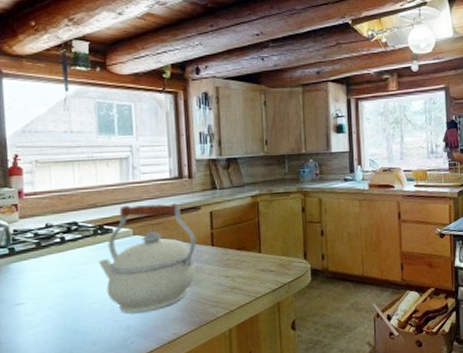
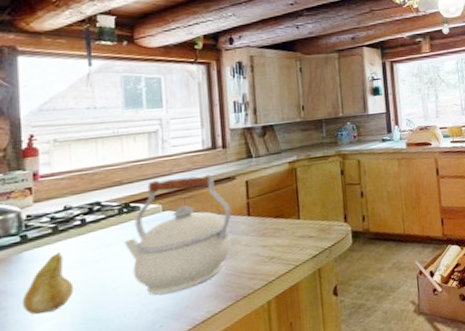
fruit: none [11,266,56,322] -> present [21,252,74,316]

